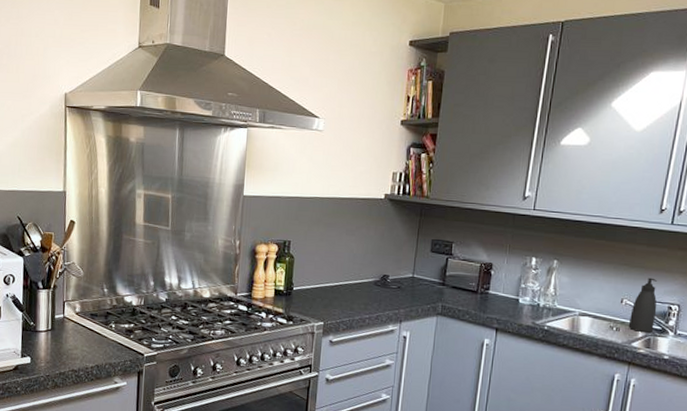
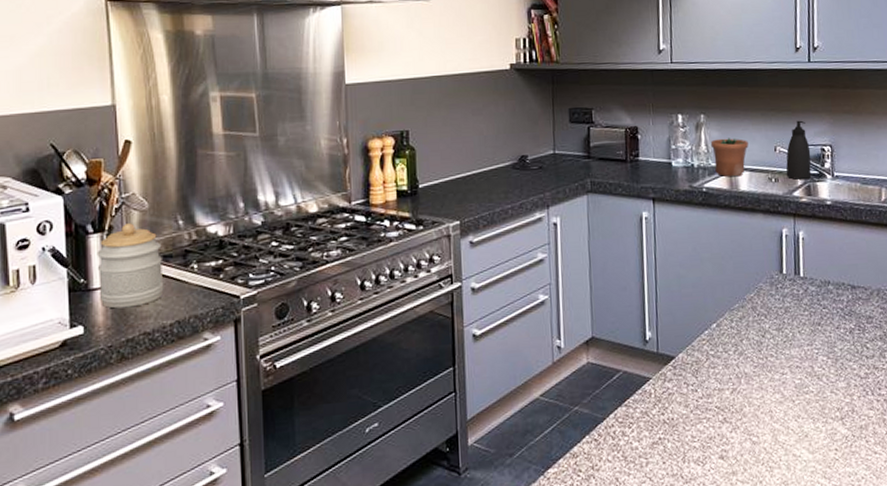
jar: none [43,285,90,350] -> present [97,223,164,309]
planter: none [559,284,596,321] -> present [710,138,748,177]

